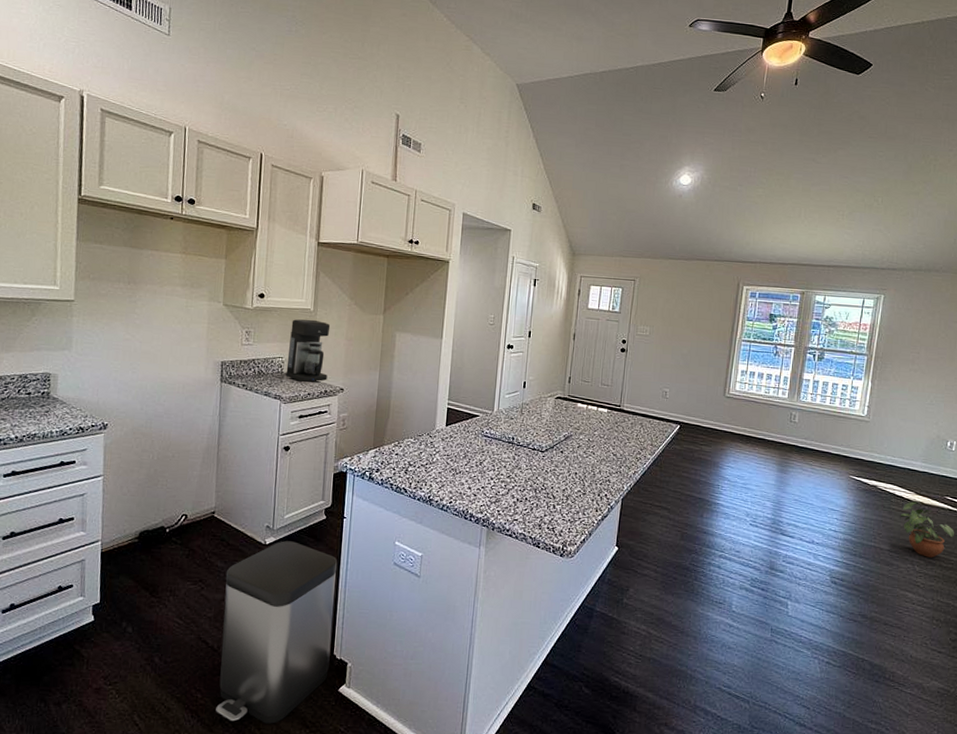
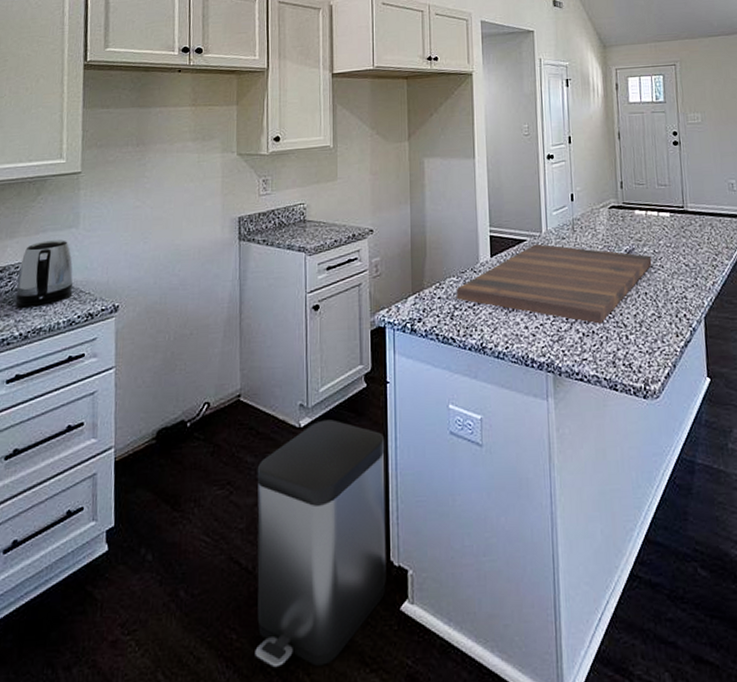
kettle: none [11,358,66,416] -> present [15,240,74,309]
coffee maker: present [286,319,331,383] -> none [309,157,354,229]
cutting board: none [411,420,586,493] -> present [456,243,652,324]

